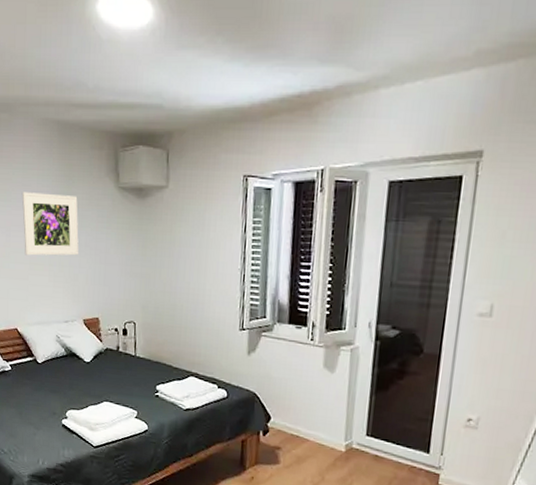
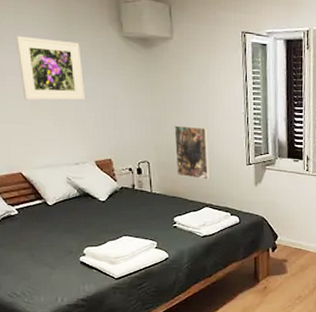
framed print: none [162,283,200,345] -> present [174,125,211,180]

